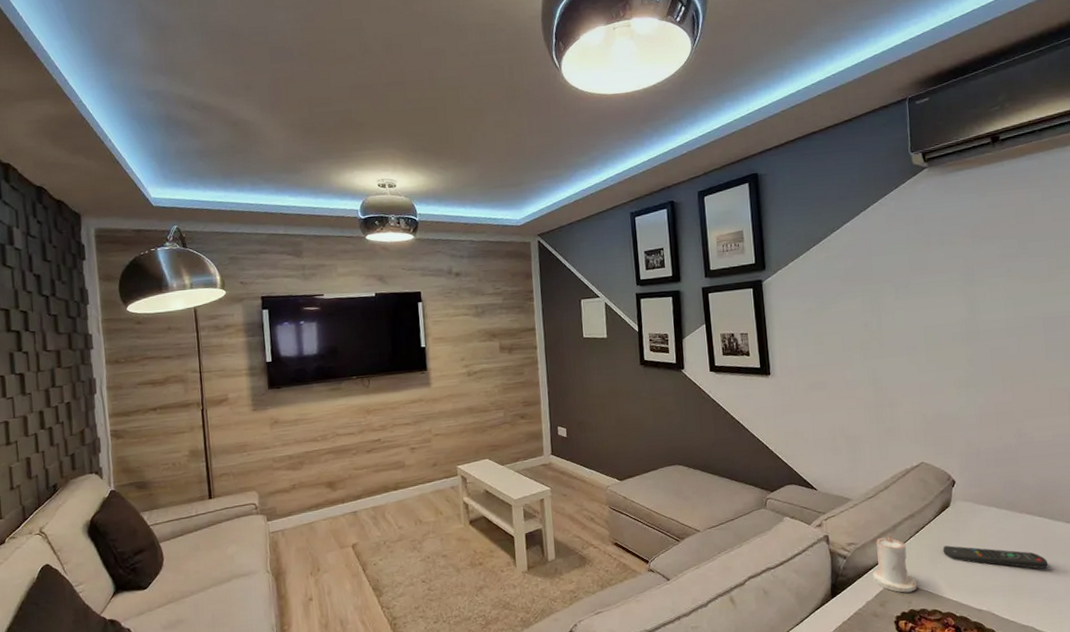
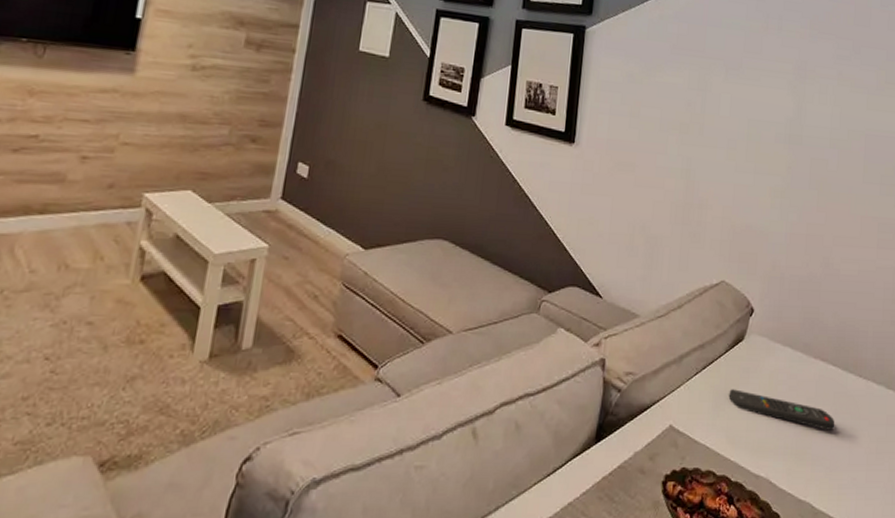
candle: present [872,534,917,593] -> none [646,366,695,445]

